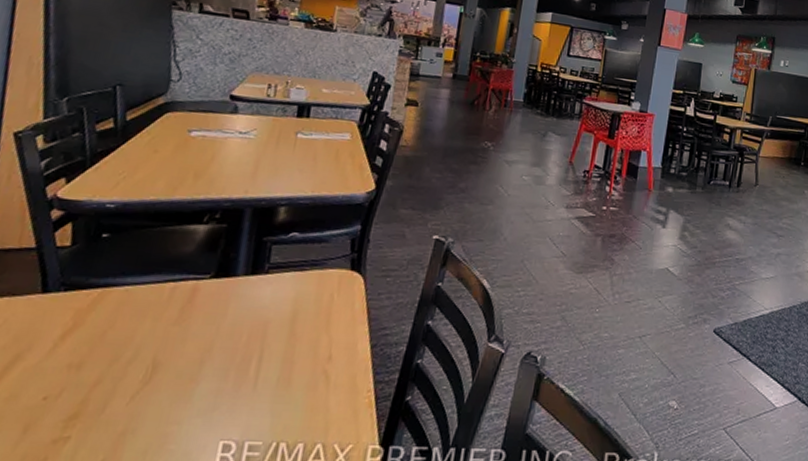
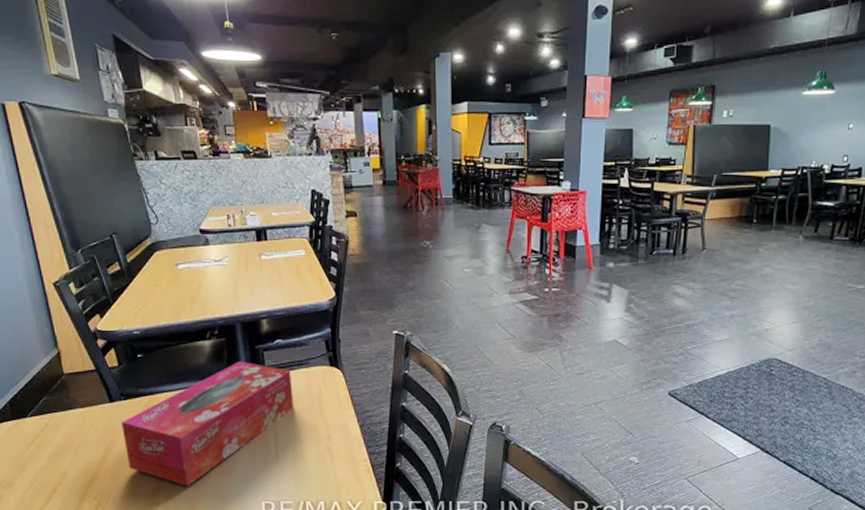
tissue box: none [40,254,301,416] -> present [121,361,294,486]

